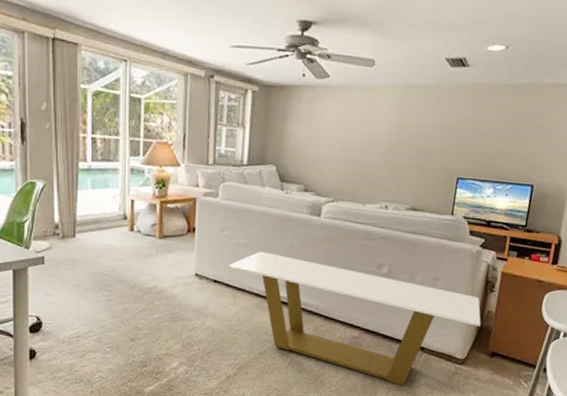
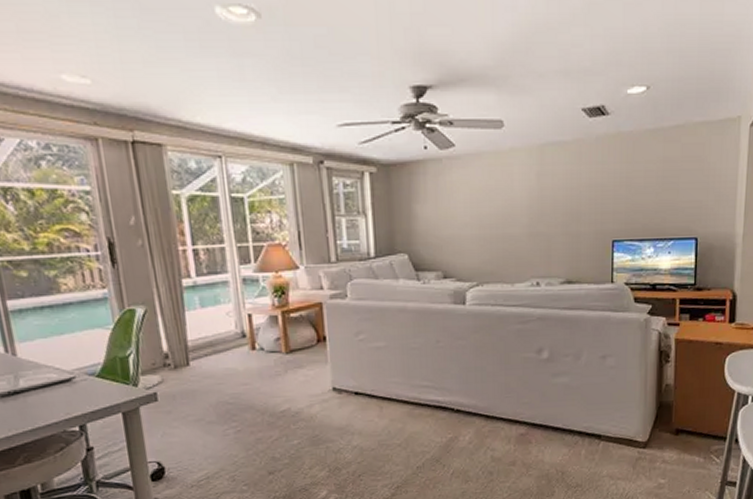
coffee table: present [228,251,481,386] -> none [369,352,660,482]

